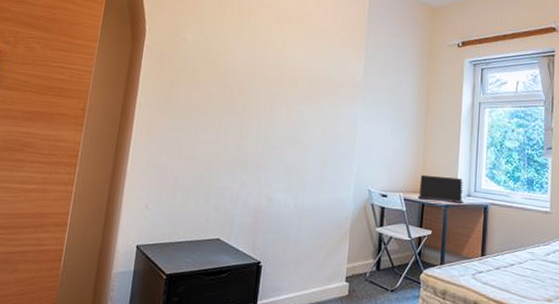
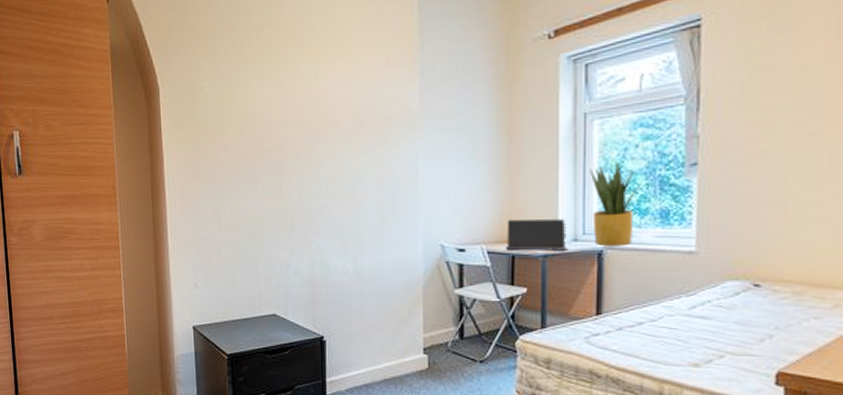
planter: none [481,139,514,204] -> present [589,160,640,247]

